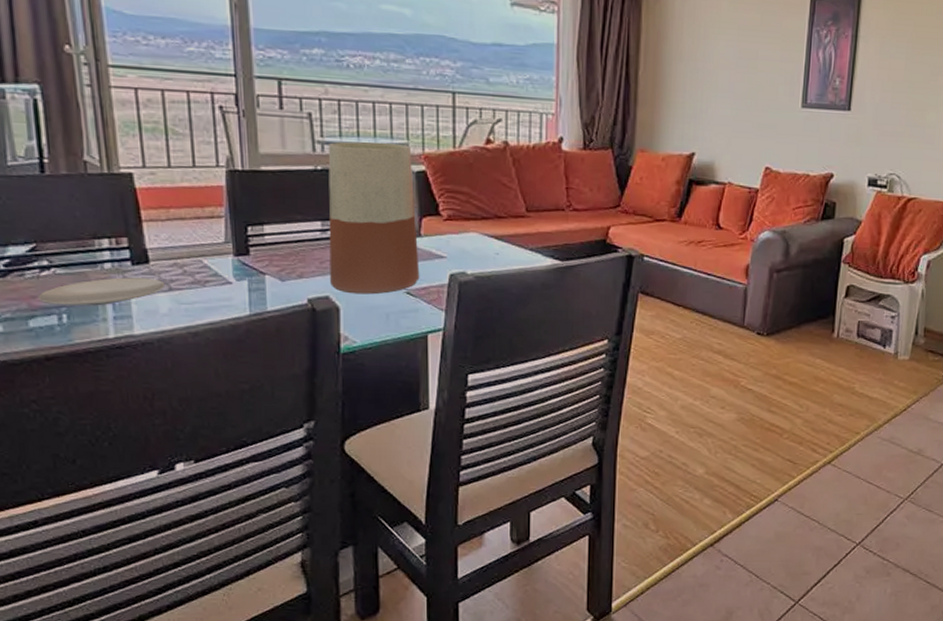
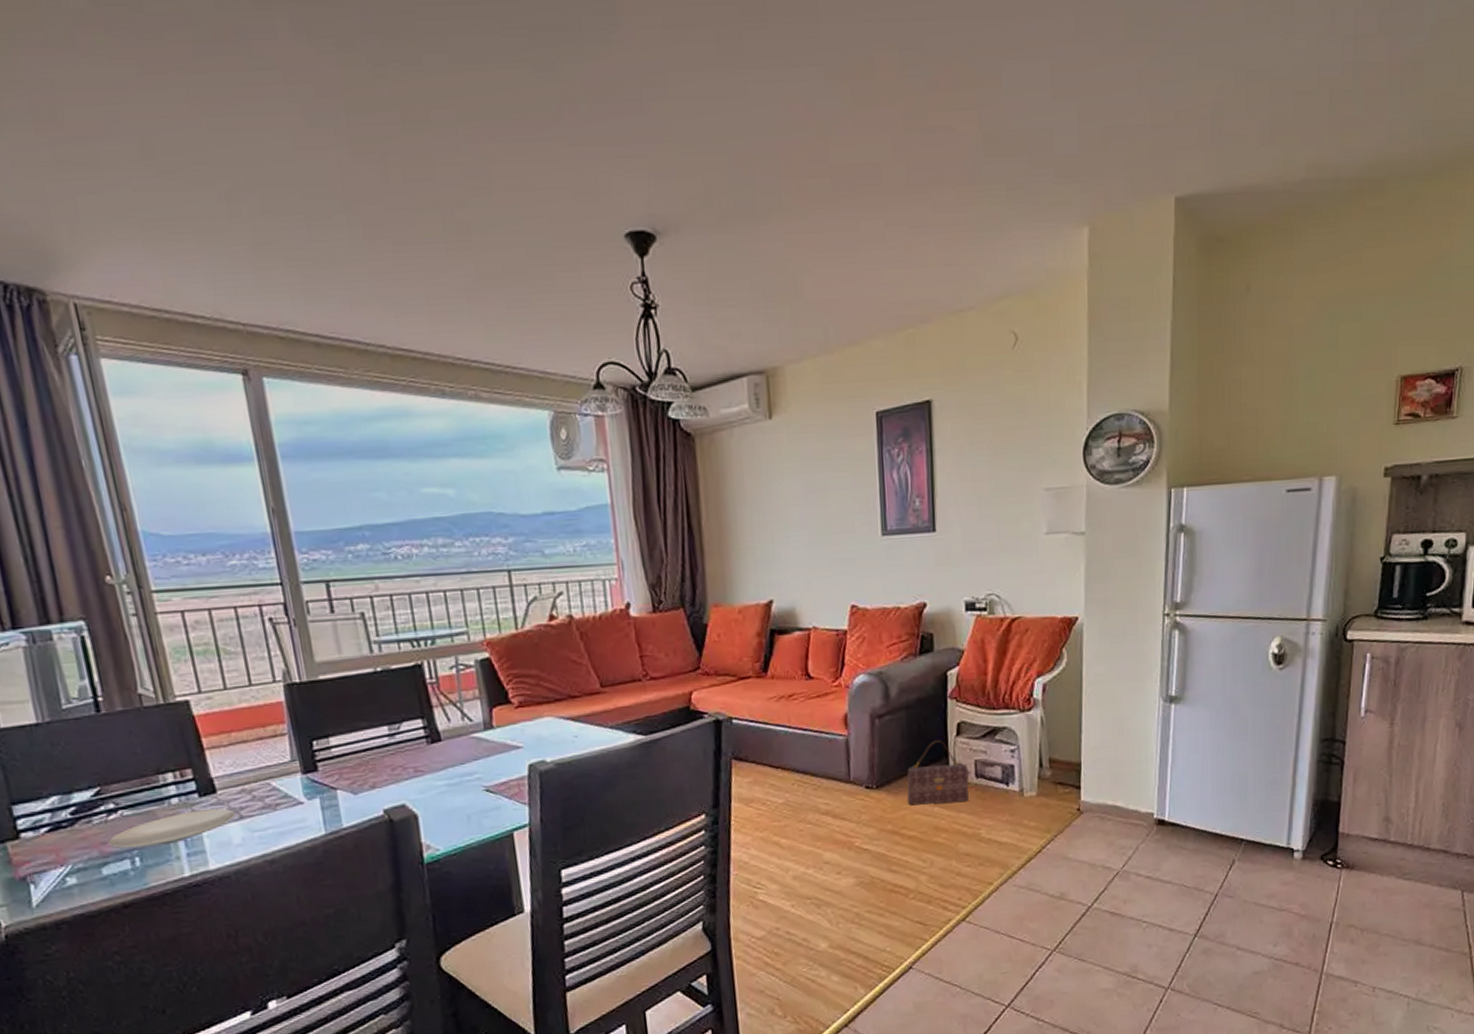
vase: present [328,141,420,295] -> none [385,633,498,799]
handbag: none [792,299,852,358] -> present [906,740,969,806]

